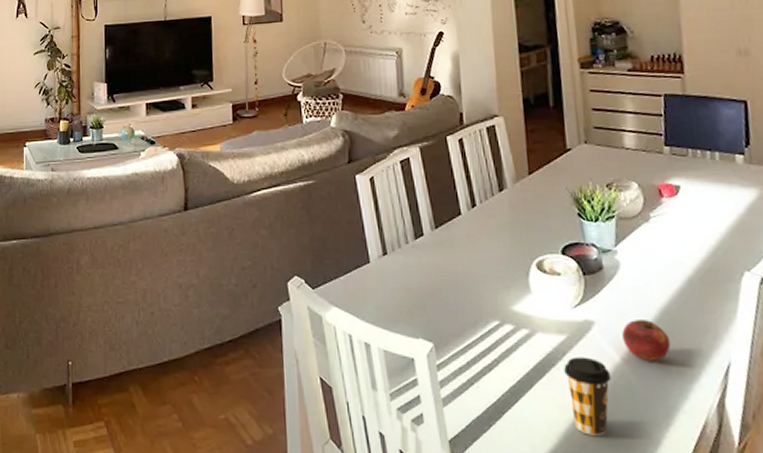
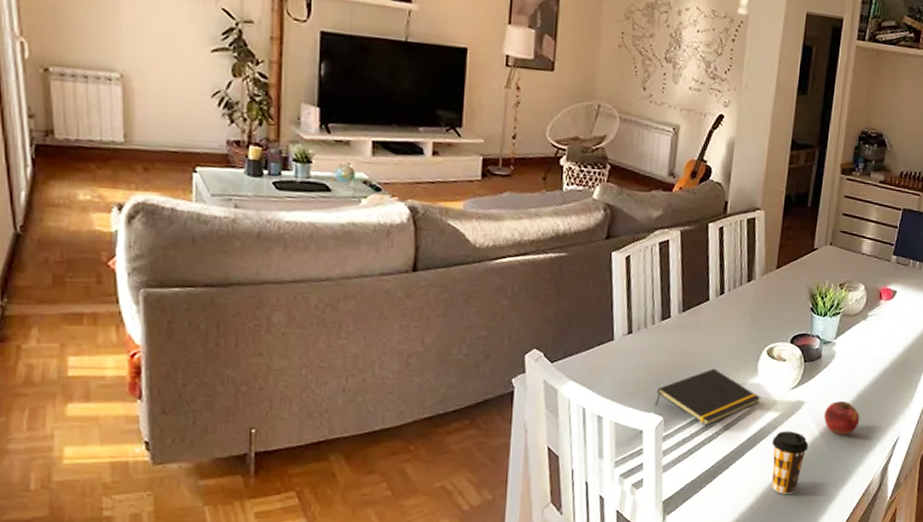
notepad: none [421,287,540,353] -> present [655,368,761,426]

